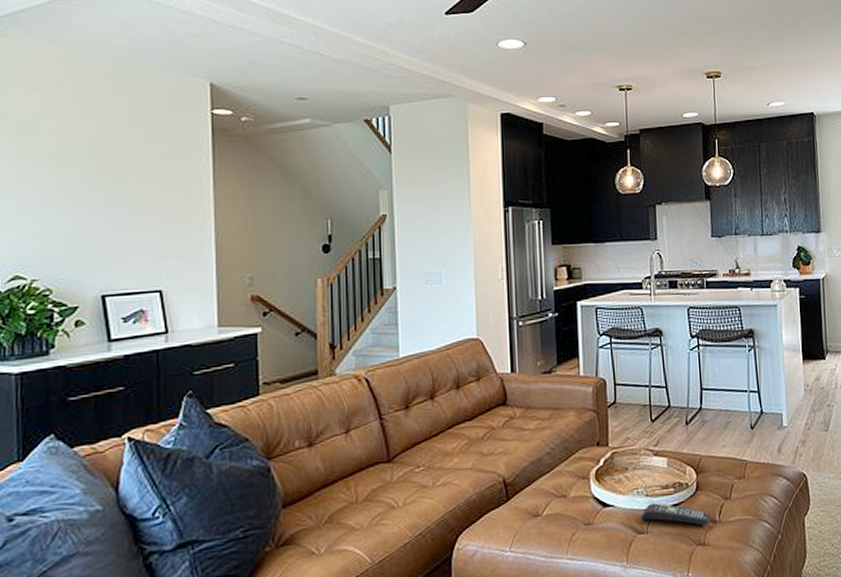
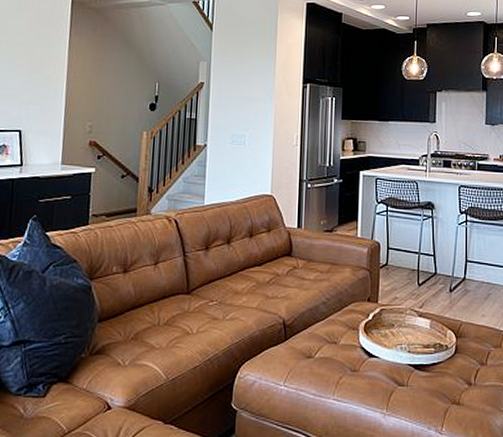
remote control: present [640,503,710,526] -> none [402,360,466,386]

